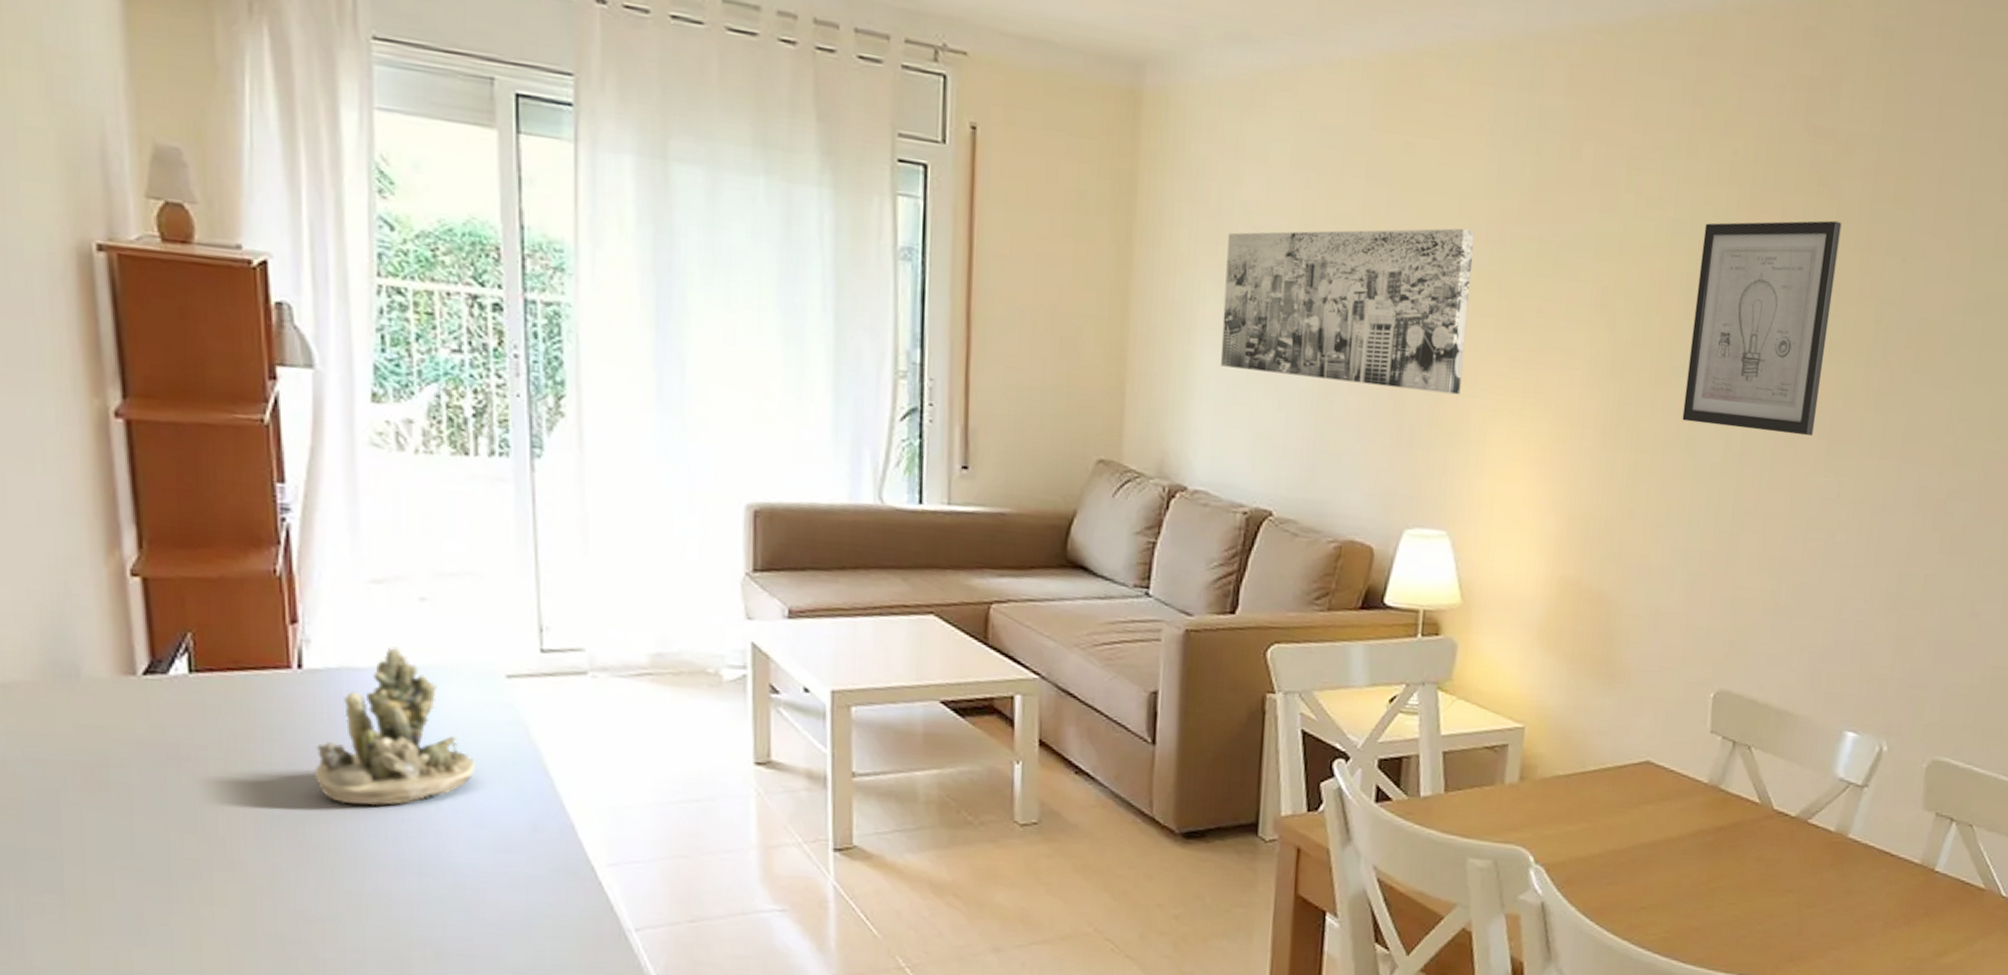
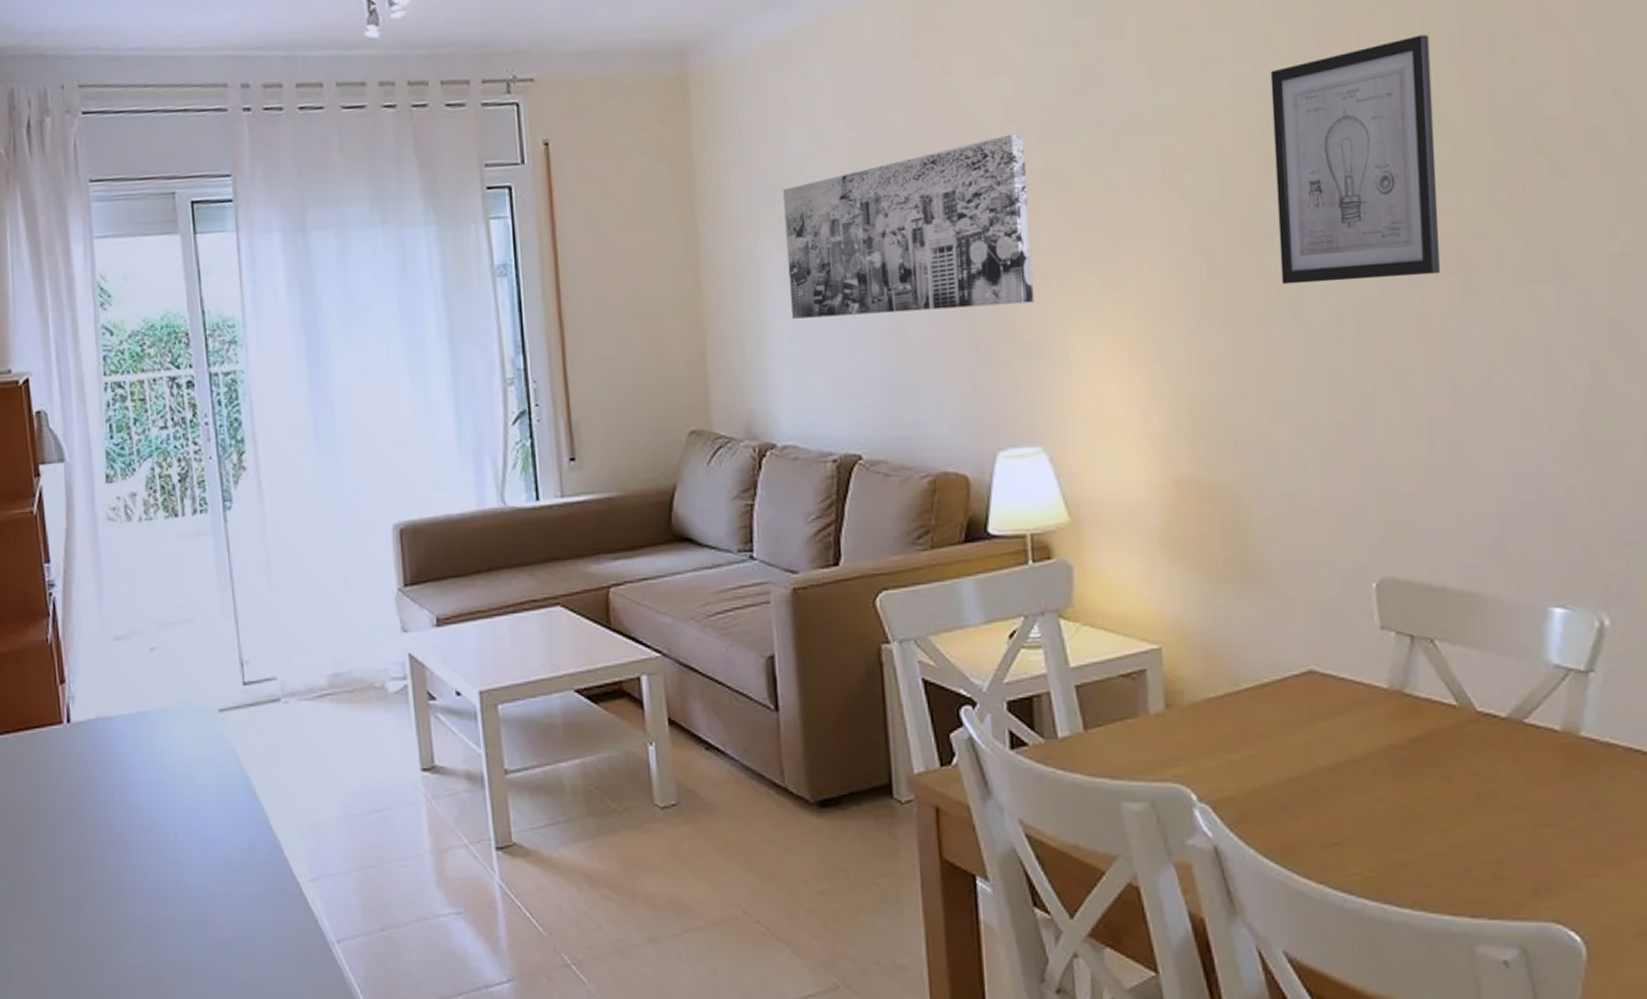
succulent planter: present [314,647,475,806] -> none [84,694,201,841]

